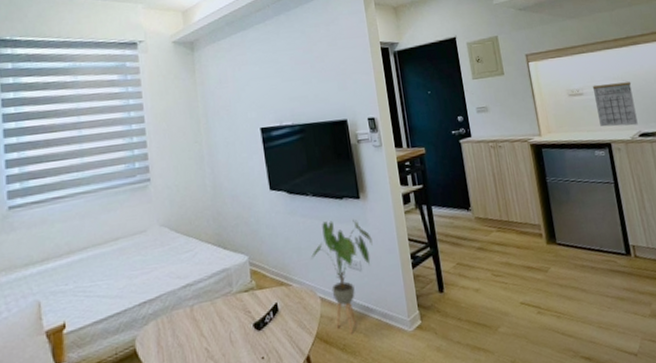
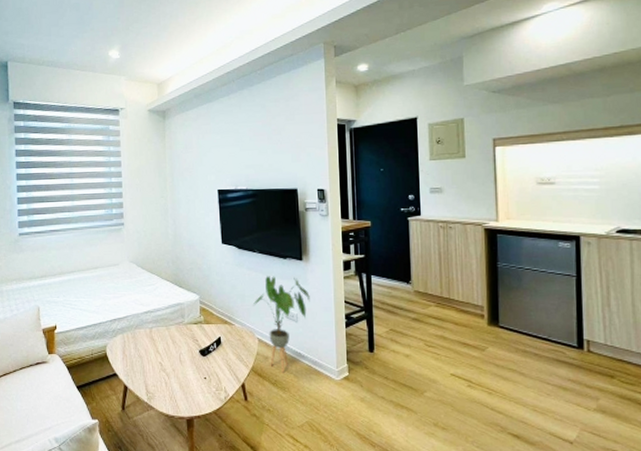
calendar: present [592,82,638,127] -> none [567,174,618,221]

